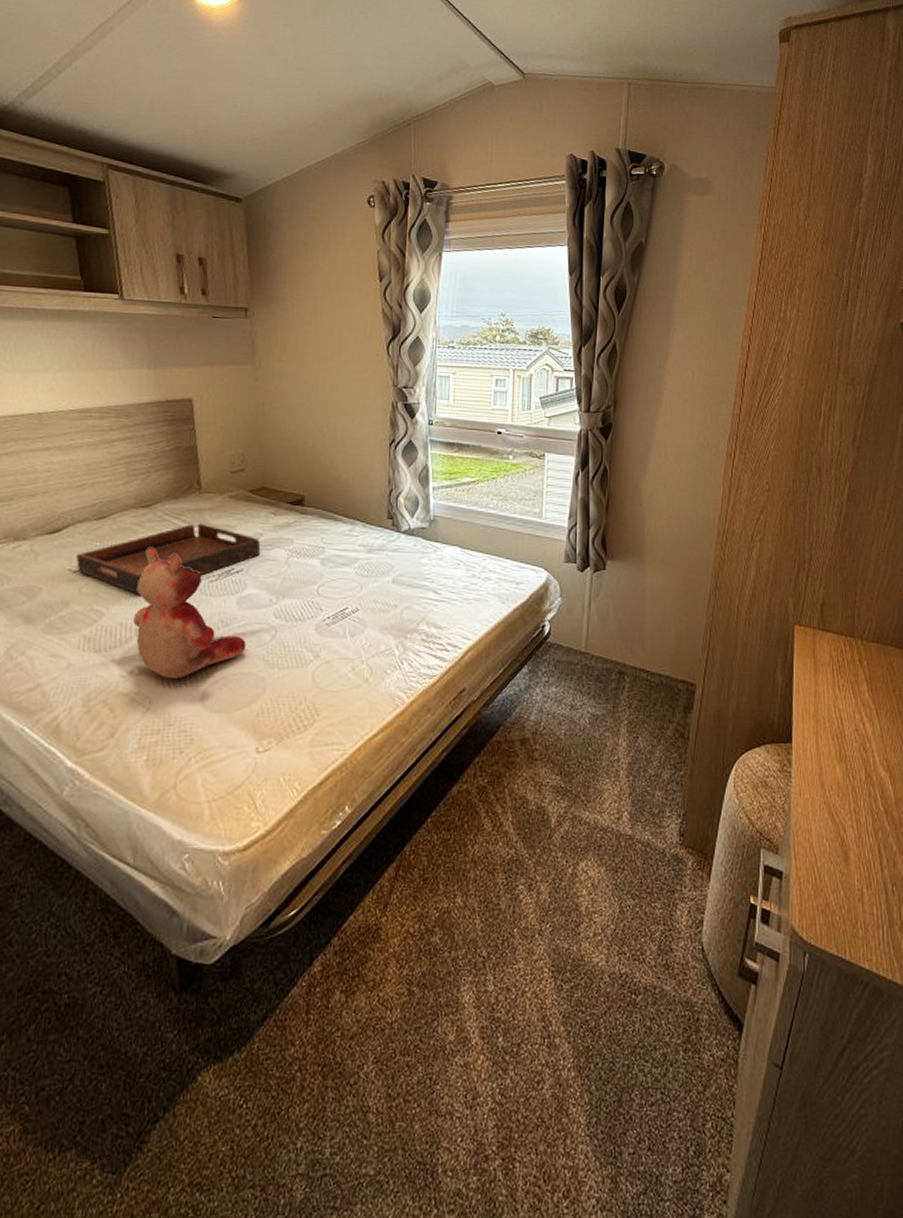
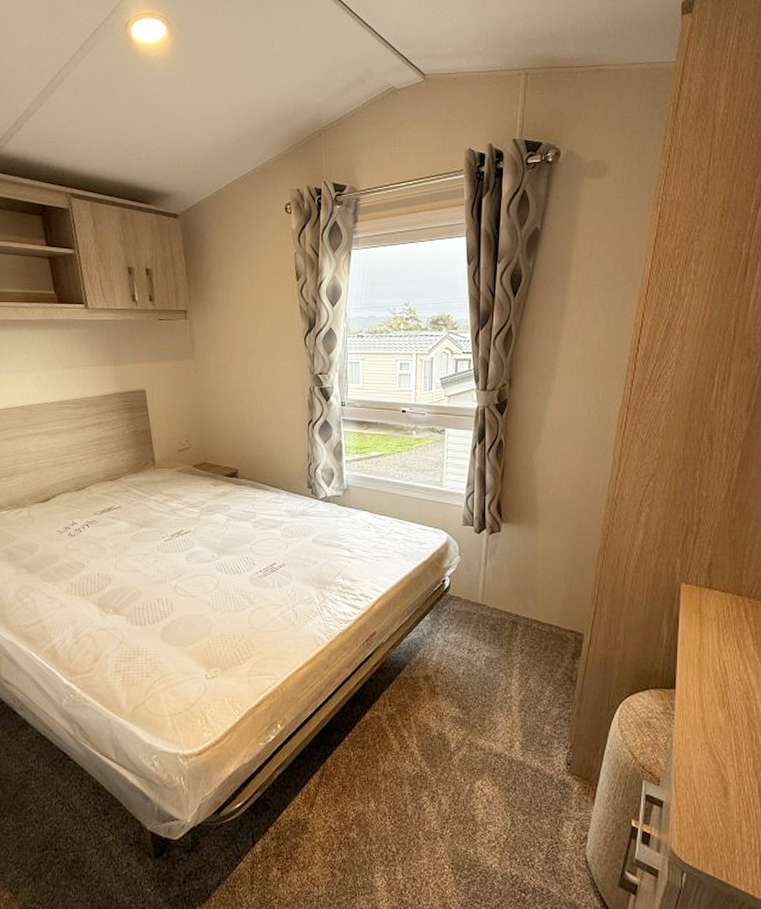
serving tray: present [76,523,261,595] -> none [62,493,204,551]
teddy bear: present [133,548,246,680] -> none [108,513,195,619]

